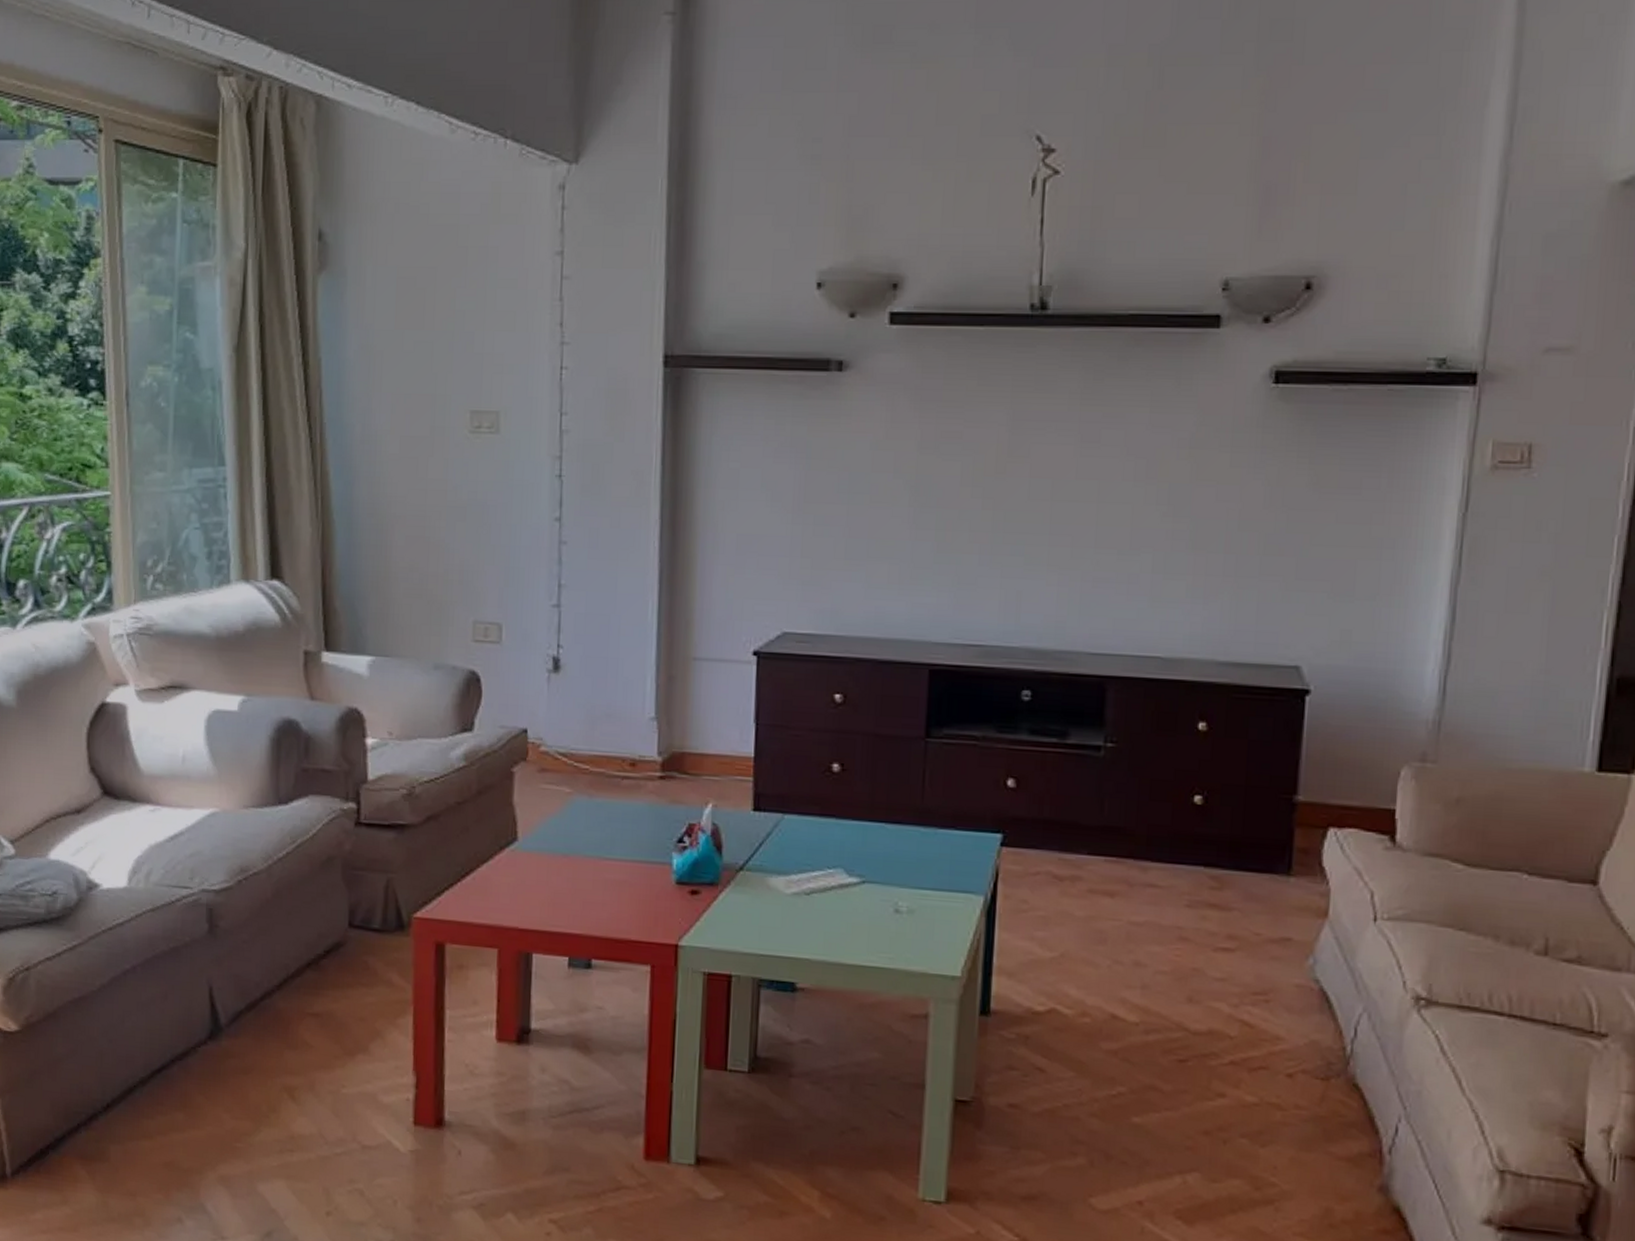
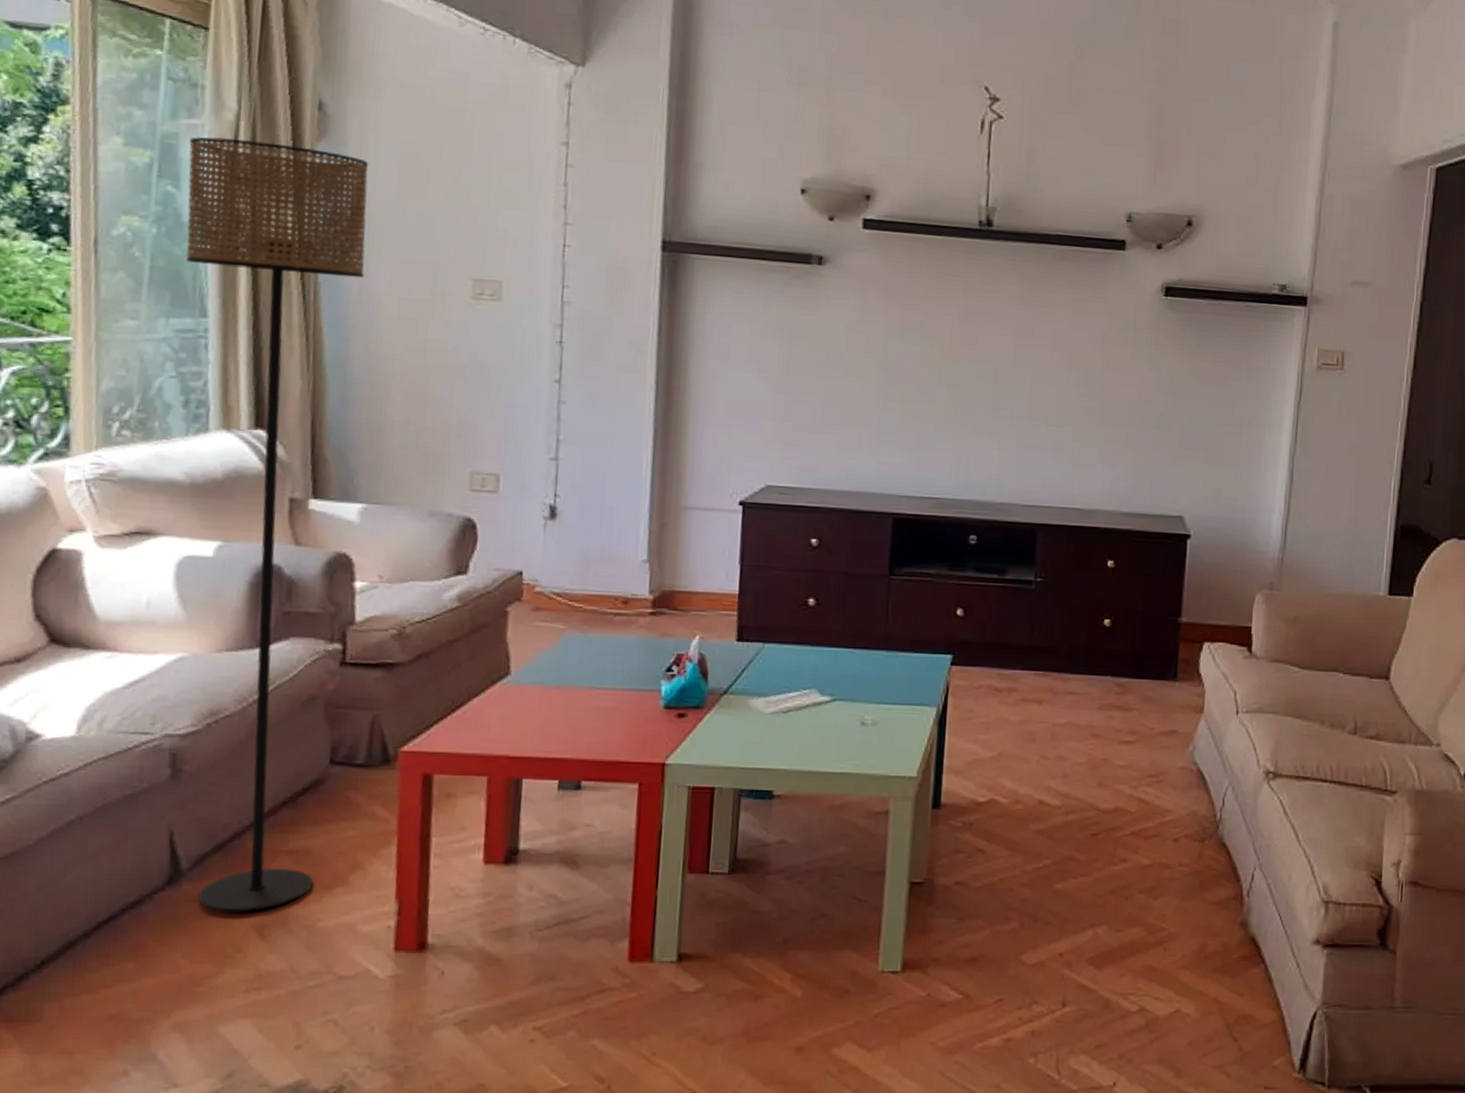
floor lamp: none [204,277,367,1072] -> present [185,137,369,912]

